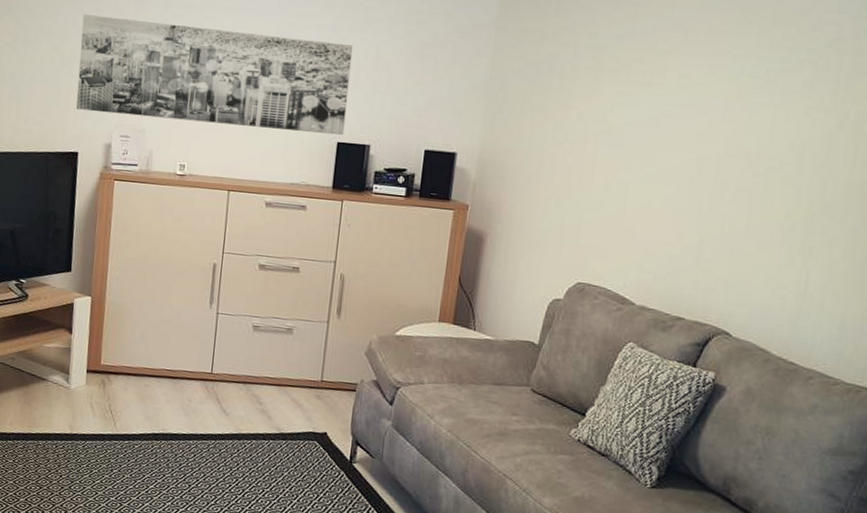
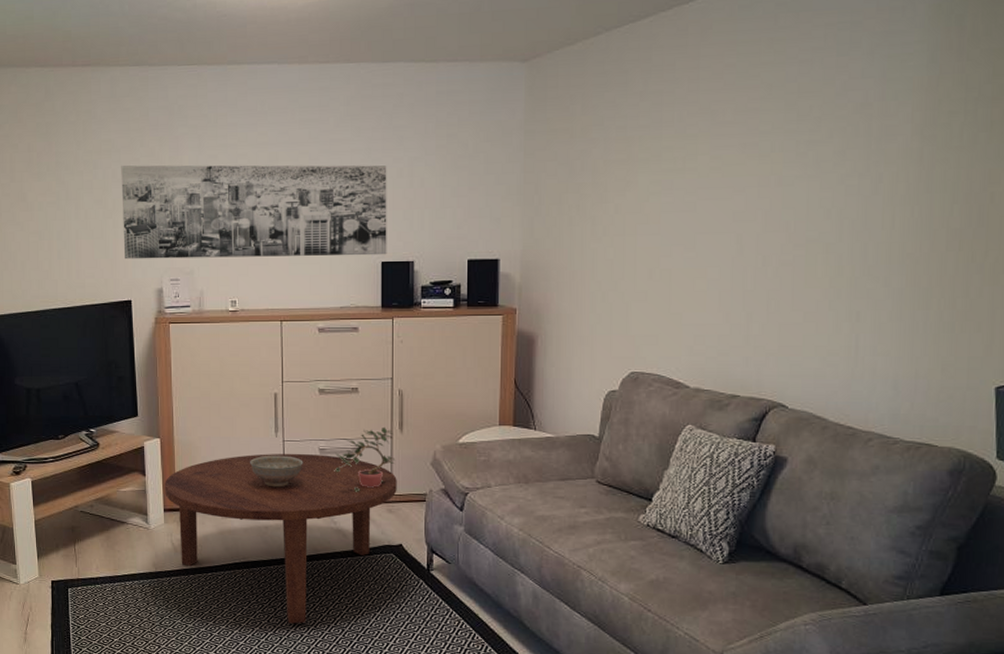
coffee table: none [89,323,329,503] -> present [165,454,397,624]
decorative bowl: none [180,326,236,361] -> present [250,455,304,488]
potted plant: none [264,310,330,374] -> present [333,426,396,492]

